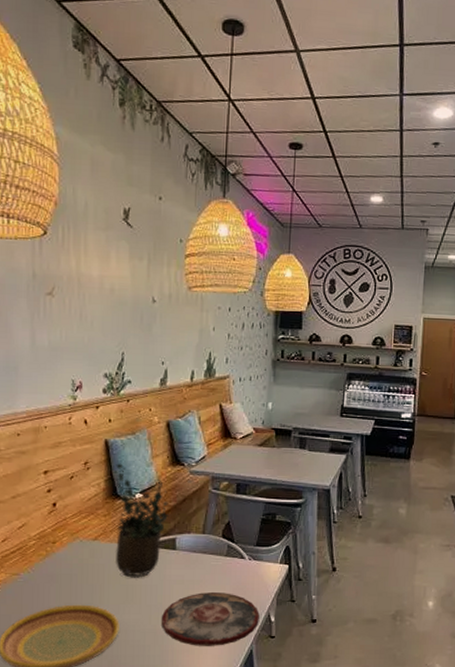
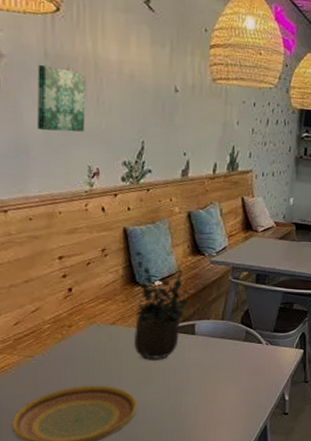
wall art: none [26,285,70,348] -> present [37,64,86,132]
plate: present [161,592,260,646] -> none [179,374,275,422]

